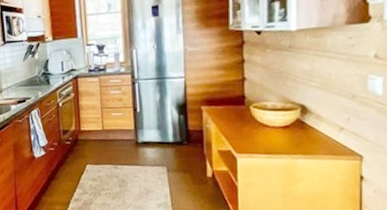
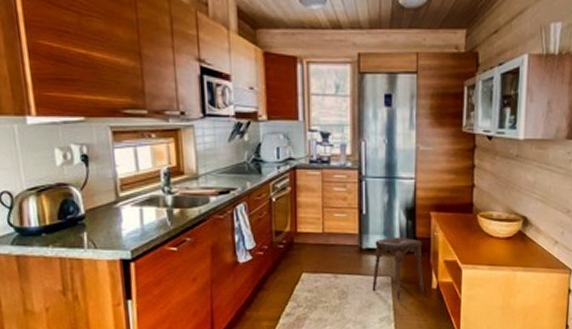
stool: none [149,130,199,187] -> present [372,237,424,300]

